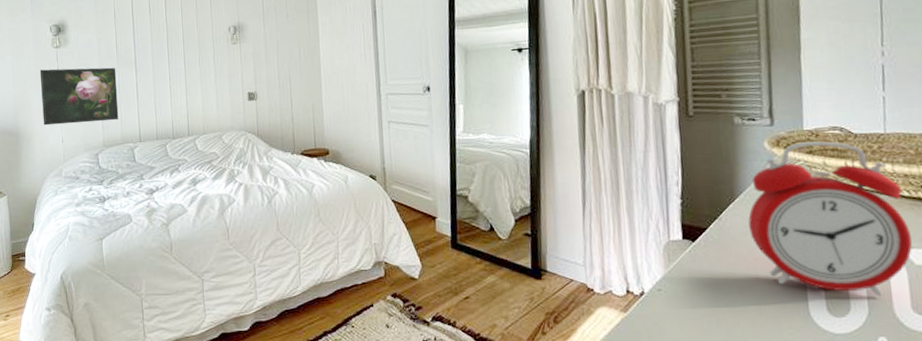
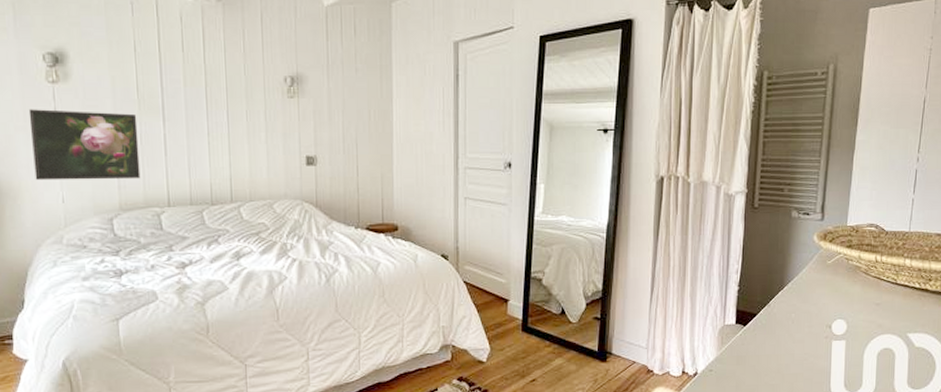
alarm clock: present [748,141,913,297] -> none [792,237,917,374]

